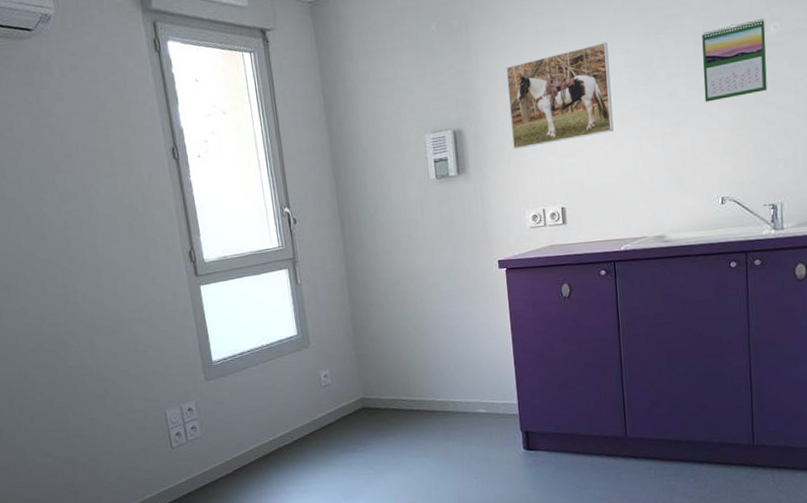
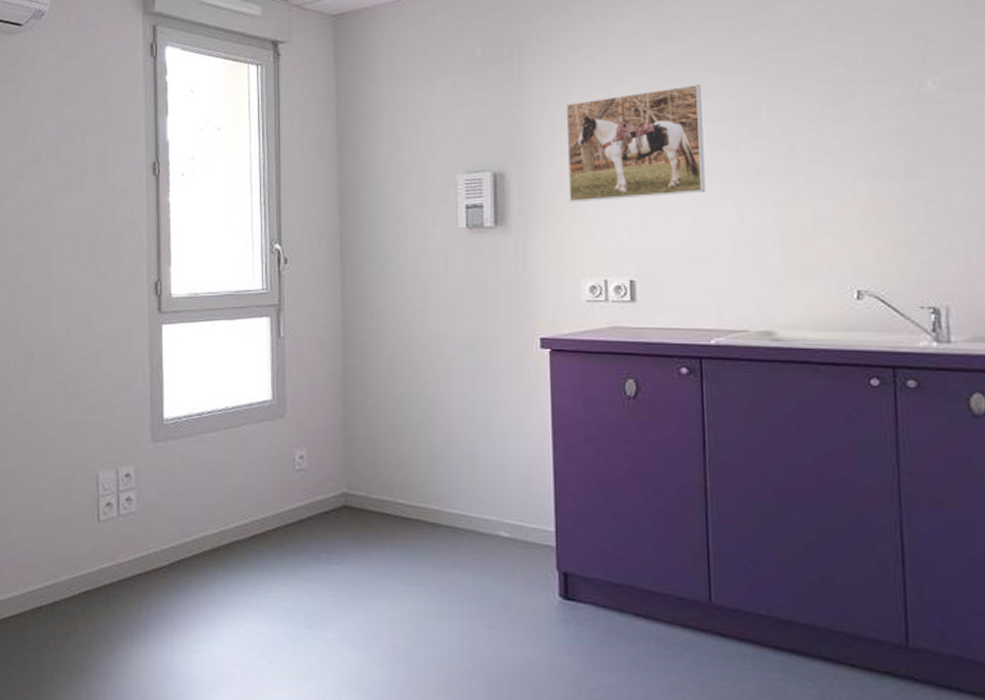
calendar: present [702,17,767,102] -> none [830,70,924,167]

